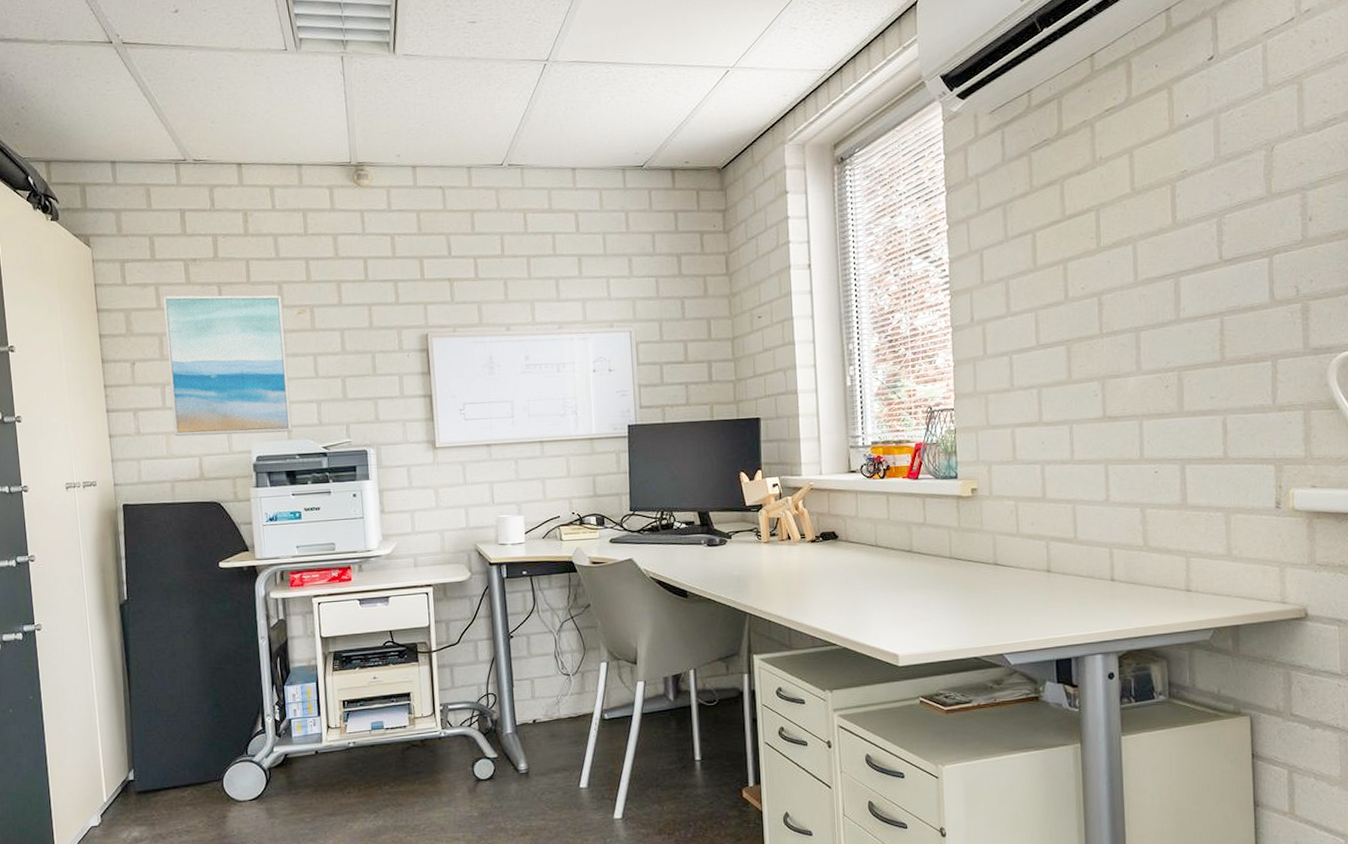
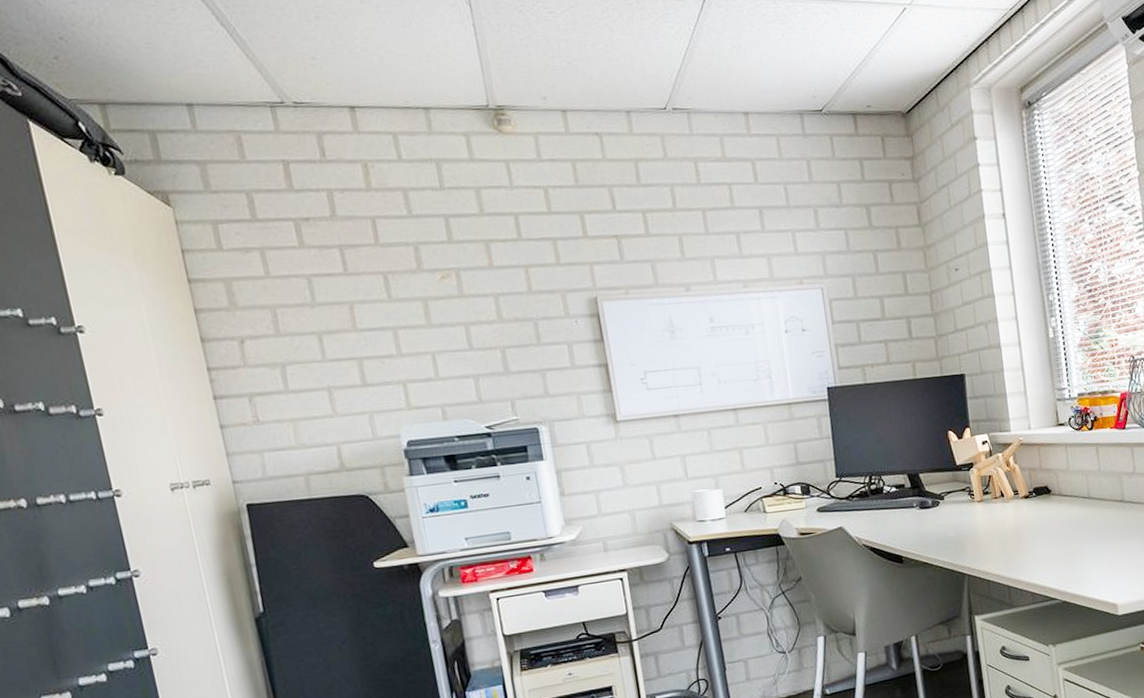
wall art: present [163,295,293,437] -> none [271,258,448,424]

